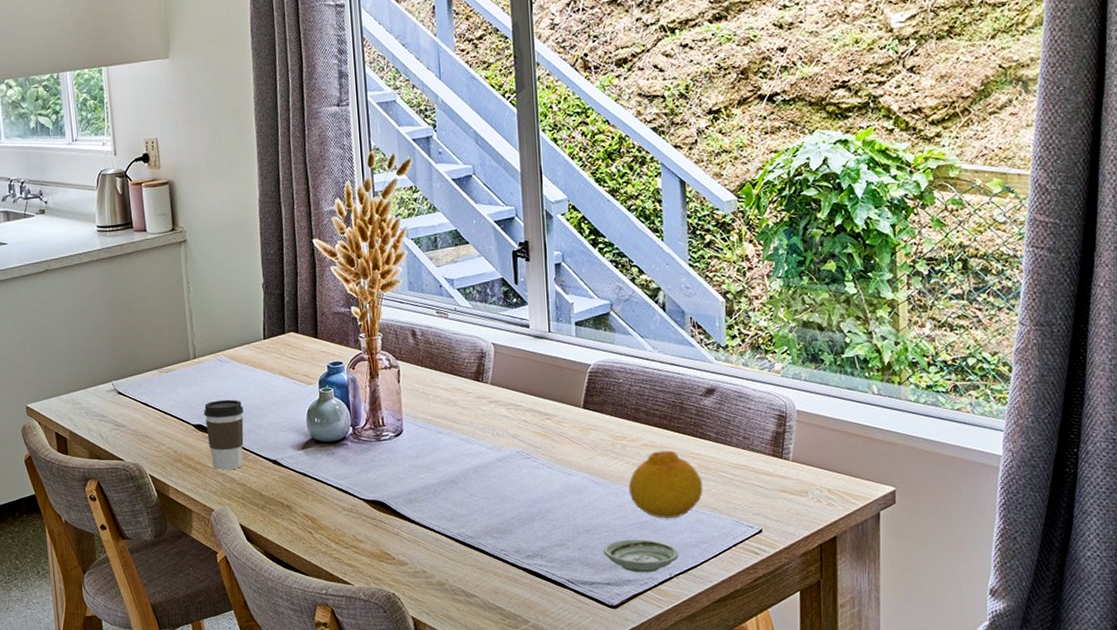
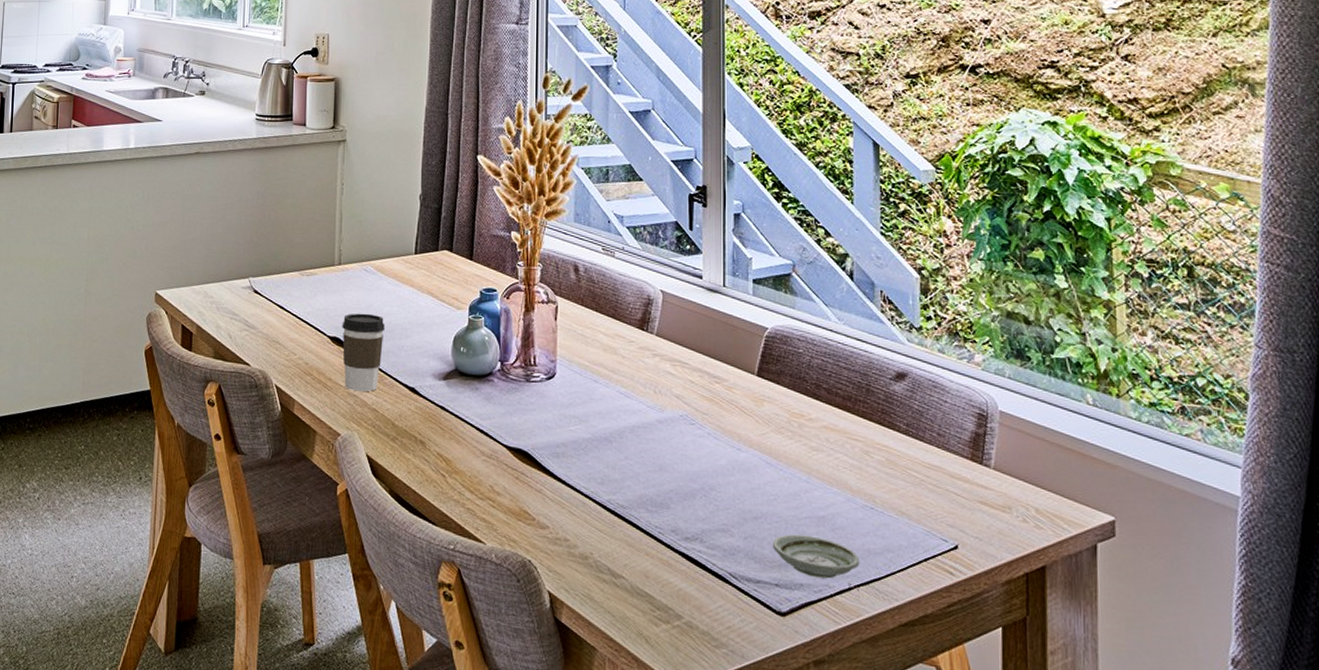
fruit: present [628,450,703,519] -> none [804,436,890,518]

